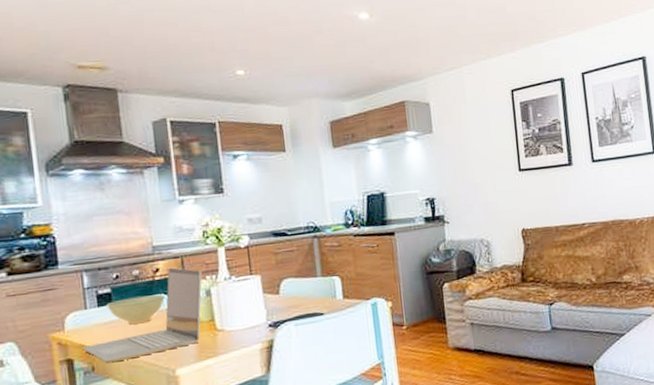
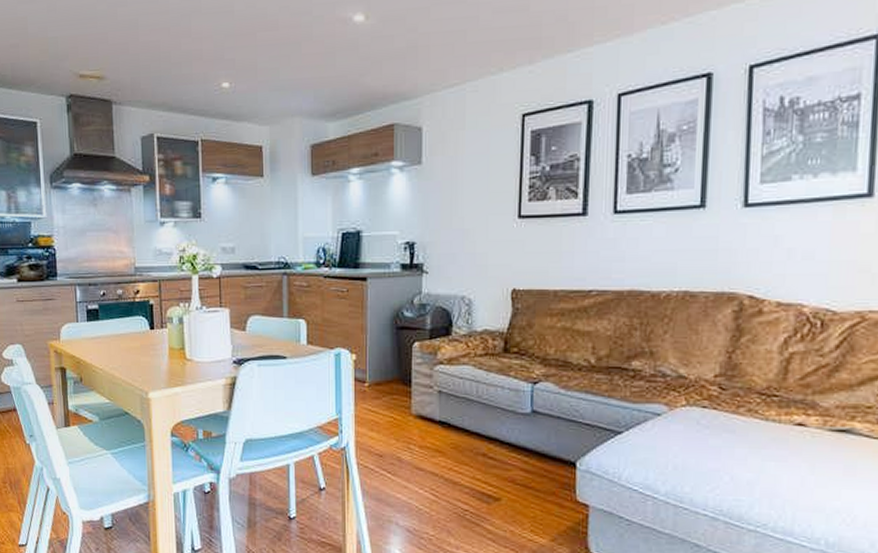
laptop: present [82,267,202,364] -> none [73,290,176,377]
bowl: present [106,294,165,325] -> none [94,316,143,343]

